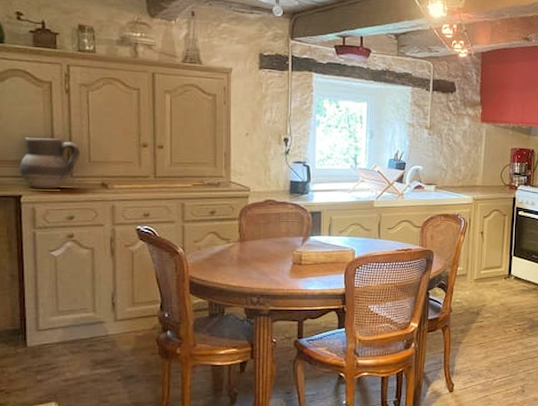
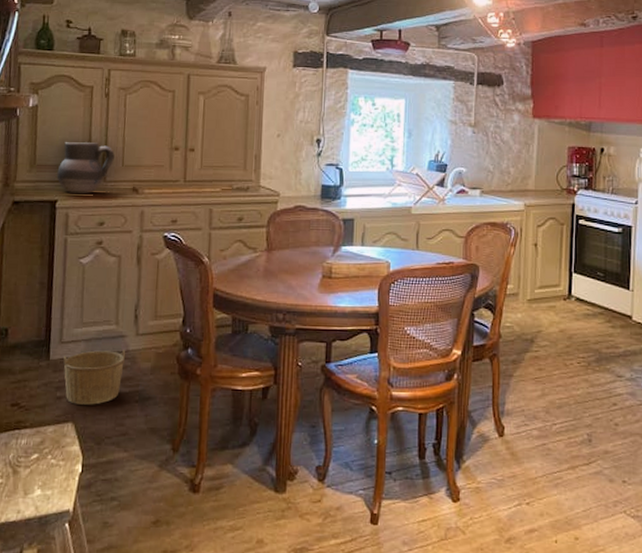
basket: none [42,335,106,386] -> present [63,350,126,405]

